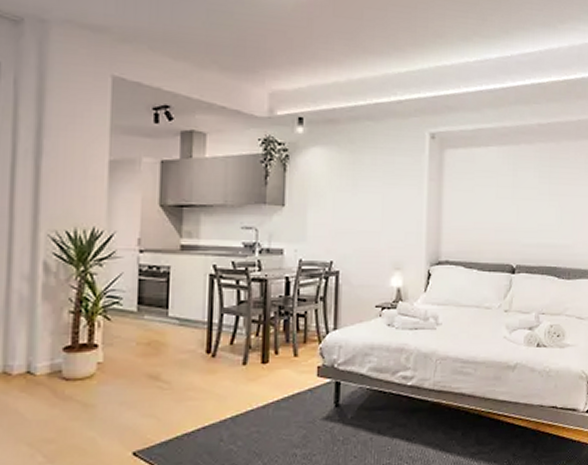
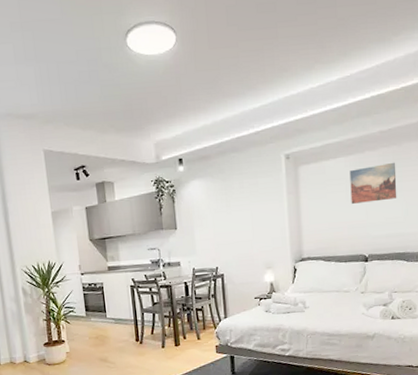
wall art: none [501,160,553,204] -> present [350,162,397,204]

